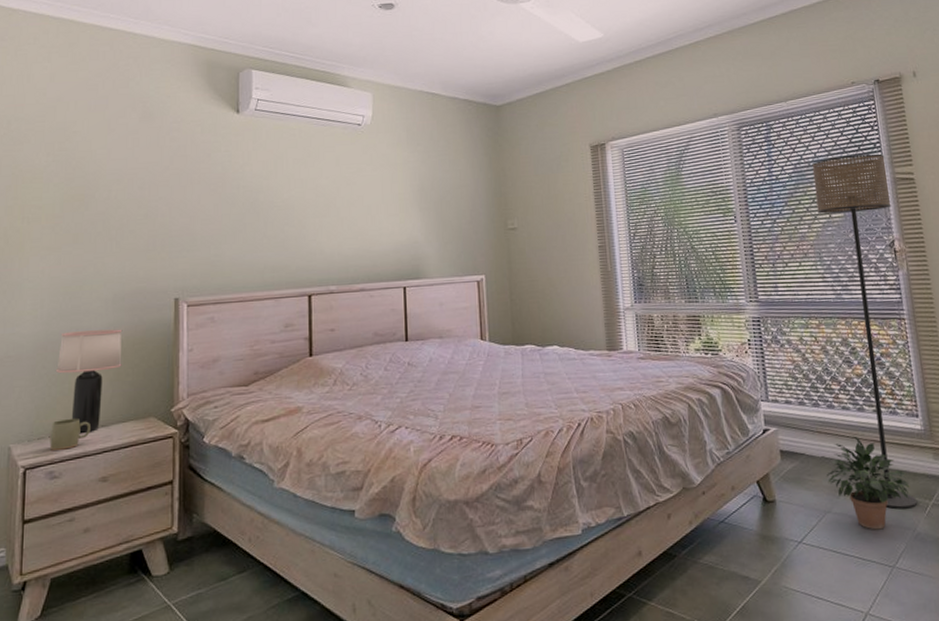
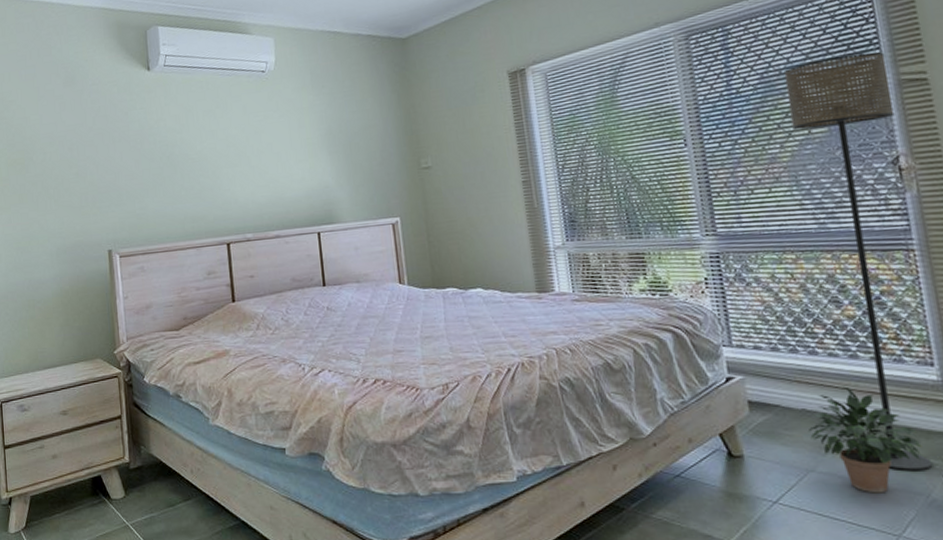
mug: present [49,418,90,450] -> none [17,358,49,387]
table lamp: present [55,329,123,433] -> none [16,279,70,372]

